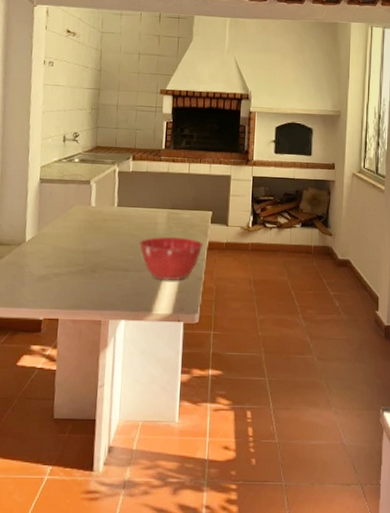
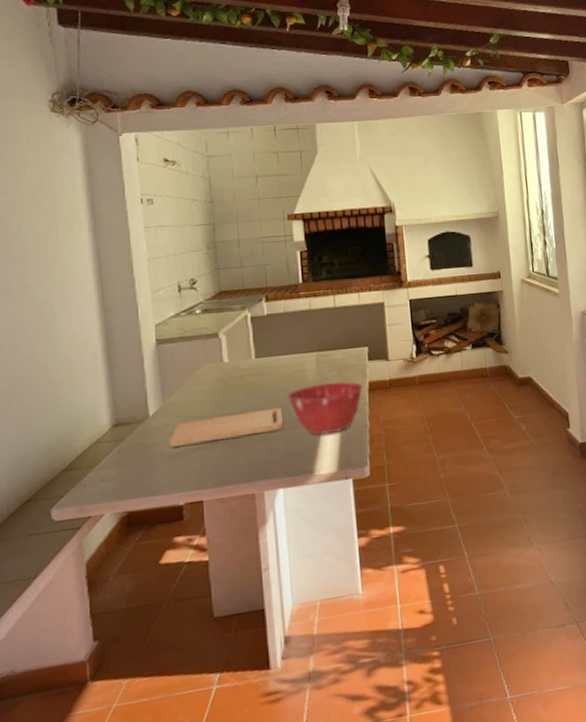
cutting board: none [38,250,133,271] -> present [168,407,283,447]

